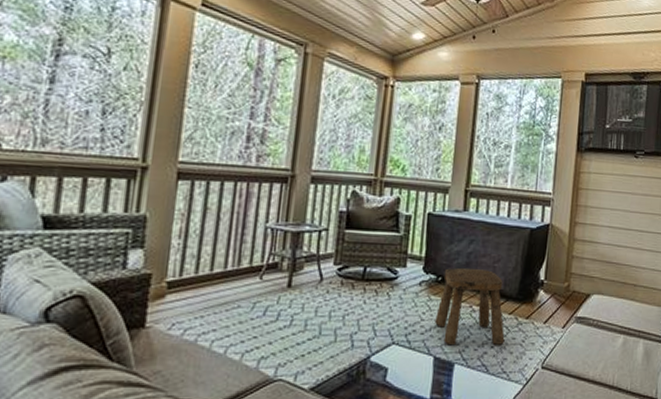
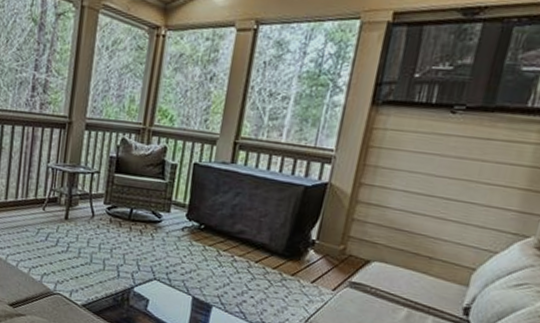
stool: present [435,268,505,346] -> none [195,217,269,297]

